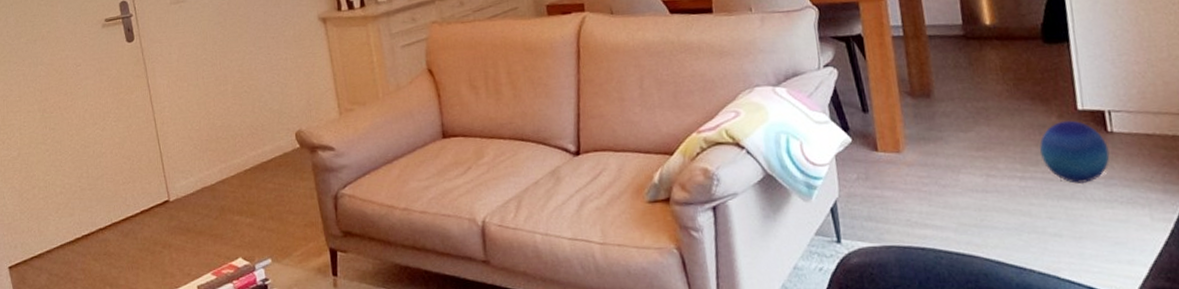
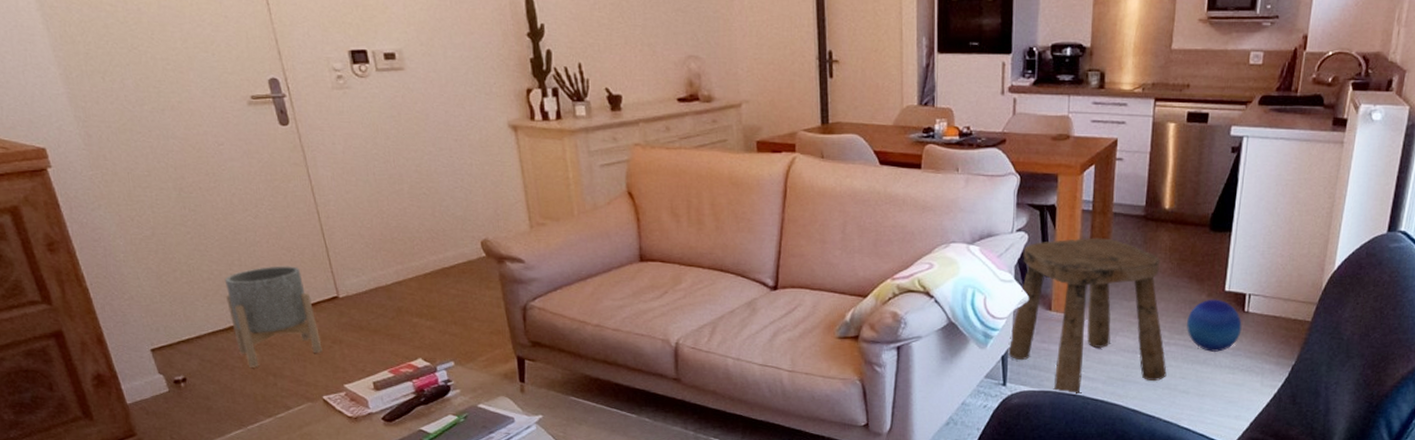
planter: none [74,173,154,279] -> present [224,266,323,367]
stool: none [834,64,1030,249] -> present [1007,238,1167,396]

